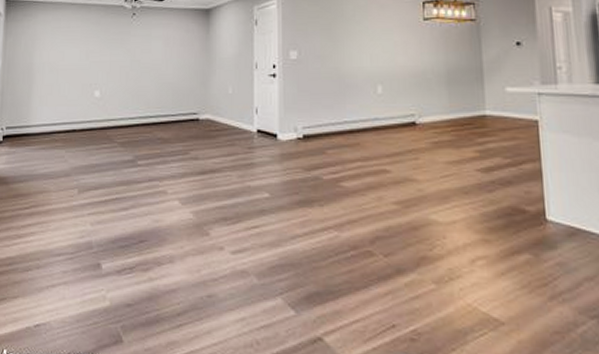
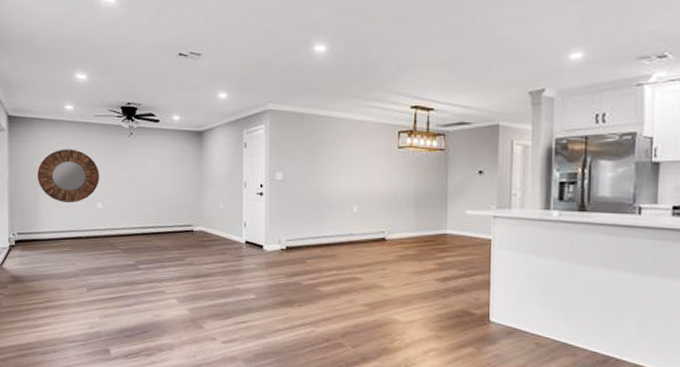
home mirror: none [32,32,98,92] -> present [38,149,99,203]

